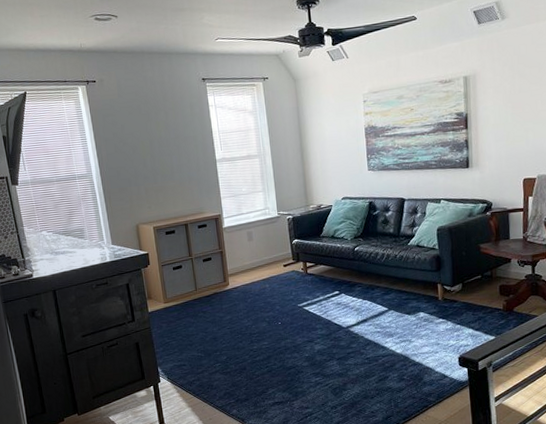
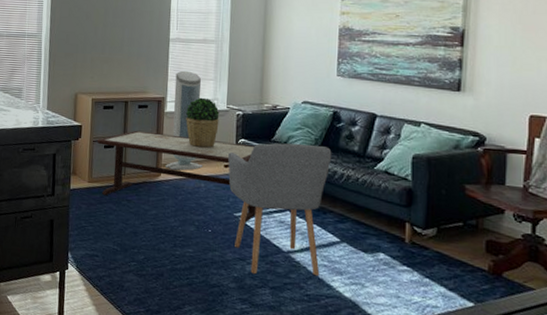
coffee table: none [165,243,322,312] -> present [96,130,263,223]
air purifier: none [227,187,265,278] -> present [165,70,203,171]
potted plant: none [242,208,274,254] -> present [186,97,220,148]
chair: none [285,233,375,352] -> present [228,143,332,277]

